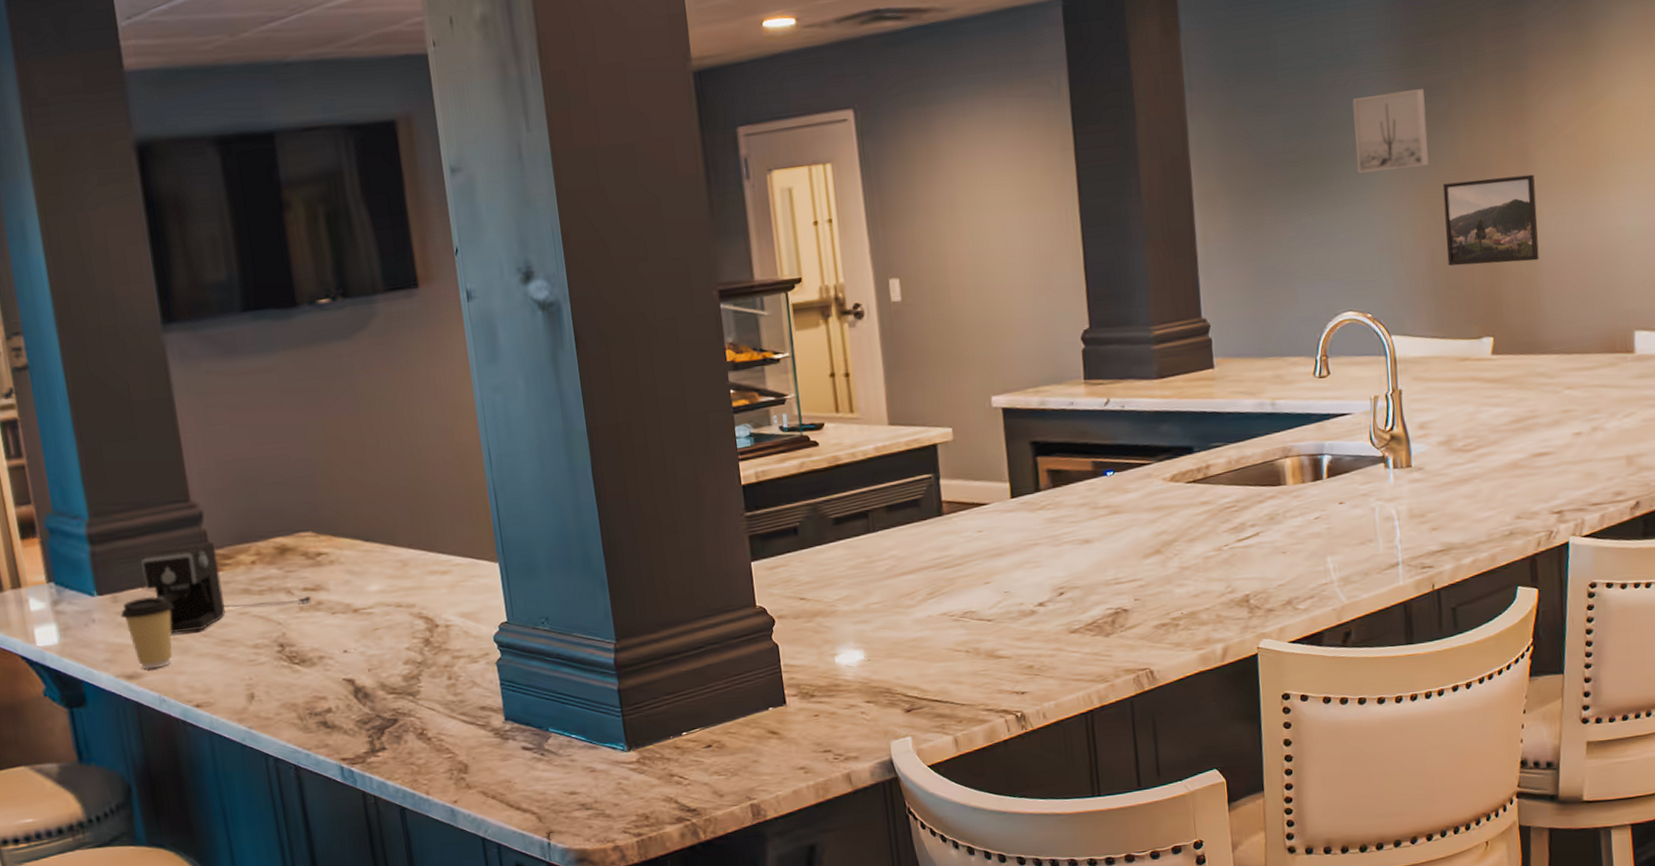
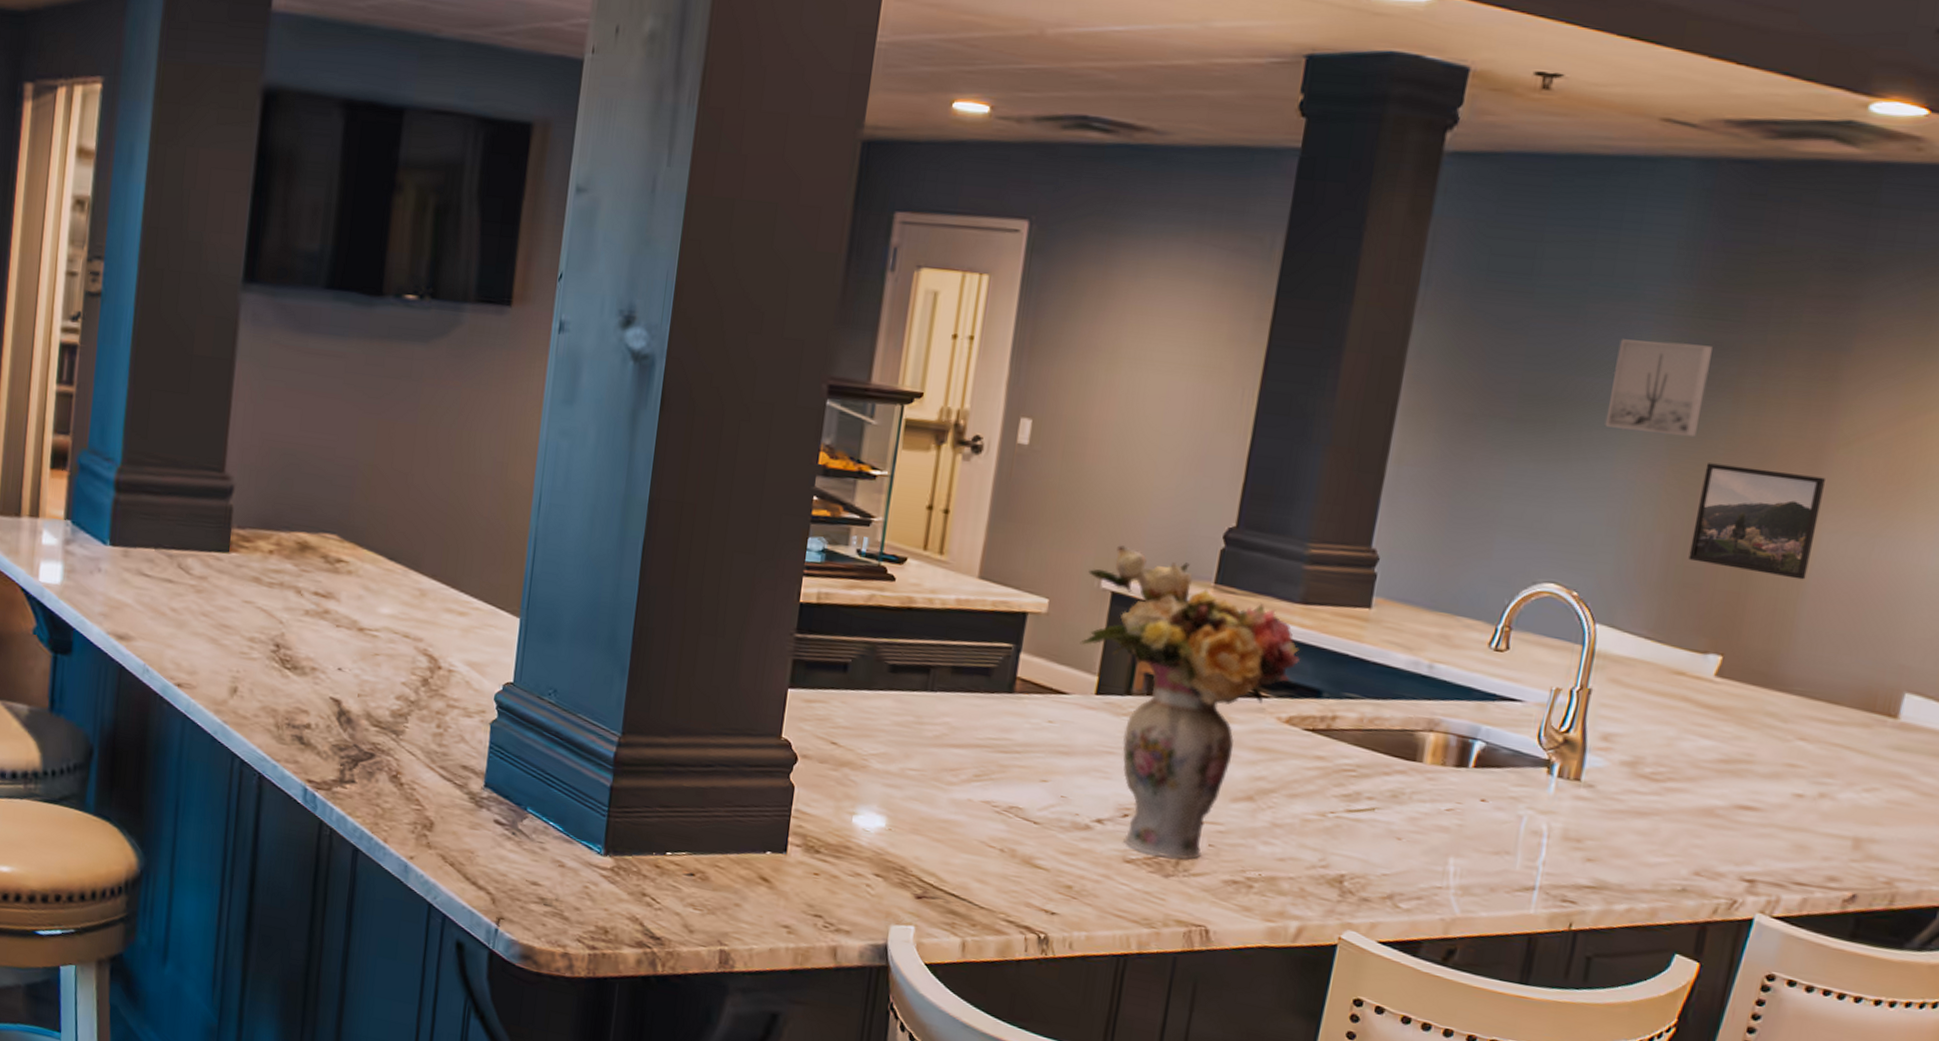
coffee cup: present [120,596,174,669] -> none [127,558,181,636]
coffee maker: present [140,541,311,634] -> none [159,512,319,609]
flower arrangement: none [979,367,1169,622] -> present [1080,545,1300,860]

